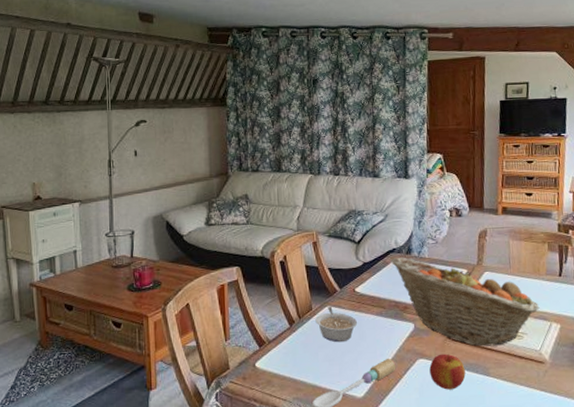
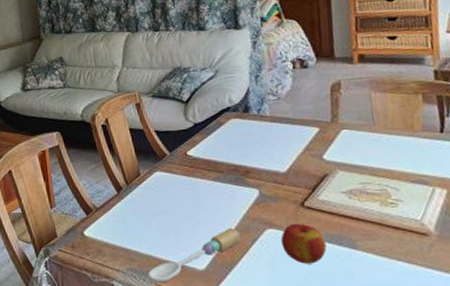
legume: present [315,306,358,343] -> none [144,171,193,210]
fruit basket: present [391,257,540,347] -> none [226,116,417,216]

